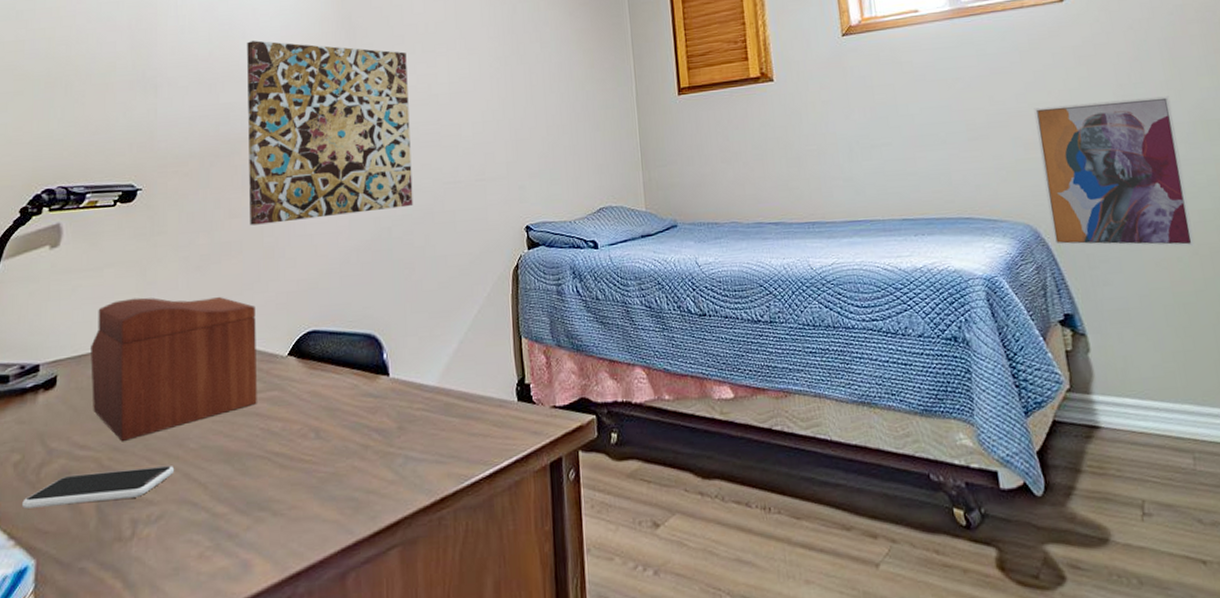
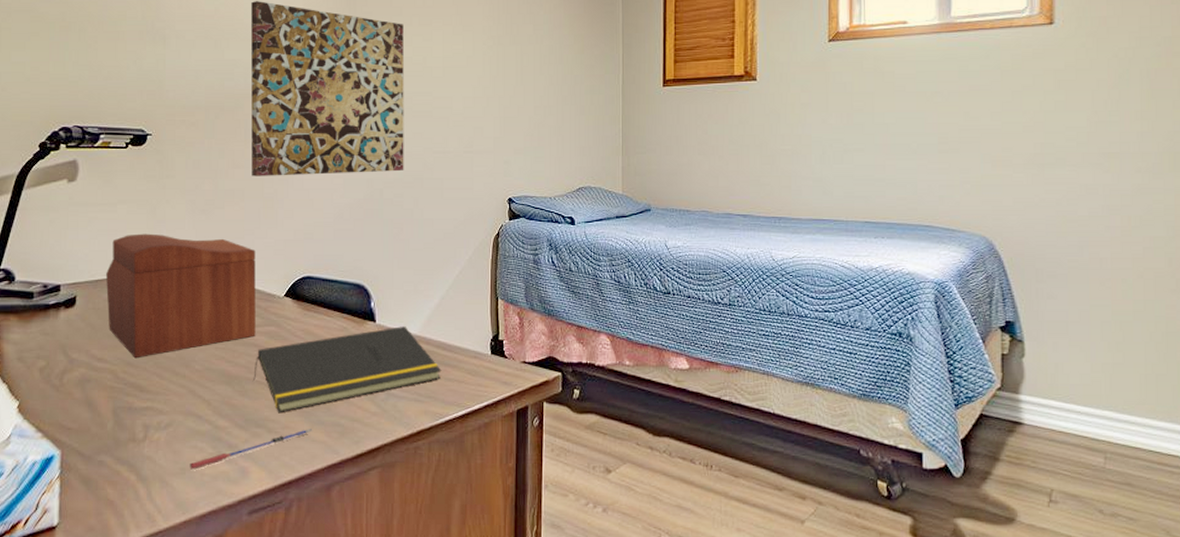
smartphone: present [22,466,175,509] -> none [48,382,182,407]
pen: none [184,507,324,569] -> present [189,429,313,470]
notepad: none [255,378,464,492] -> present [253,326,442,414]
wall art: present [1033,96,1195,247] -> none [1005,126,1142,270]

